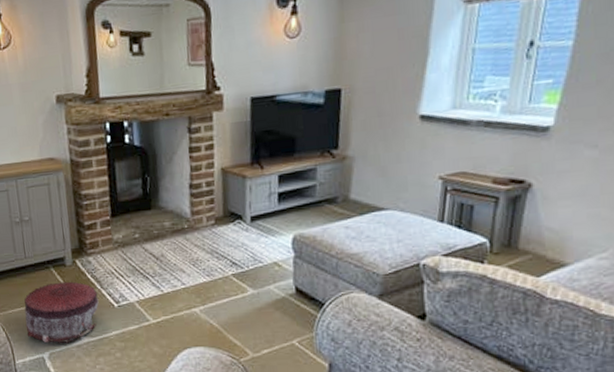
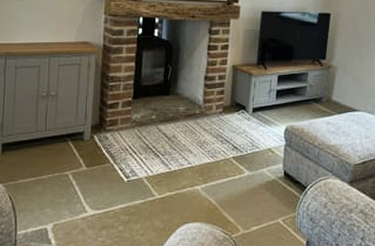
pouf: present [24,281,99,344] -> none [34,155,110,216]

